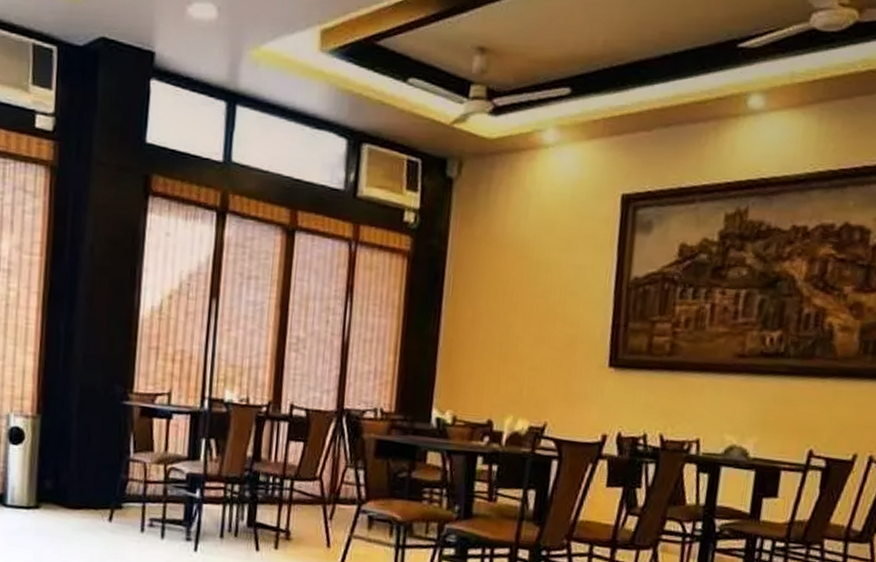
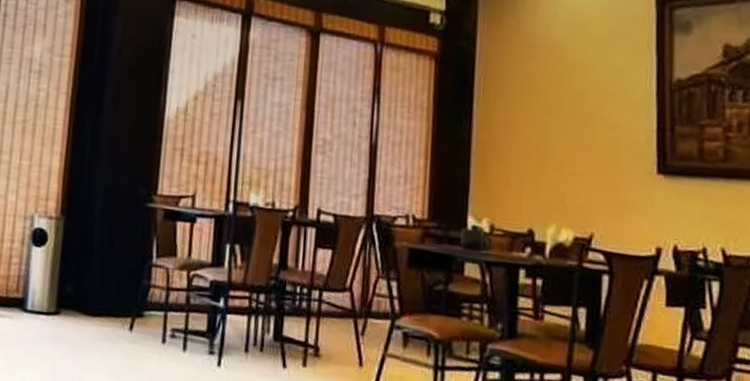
mug: none [424,419,455,443] -> present [460,227,493,253]

